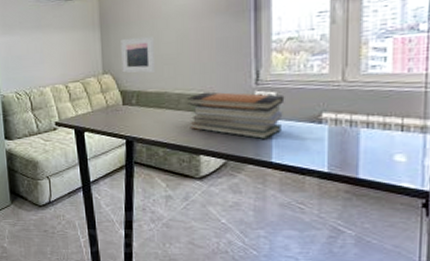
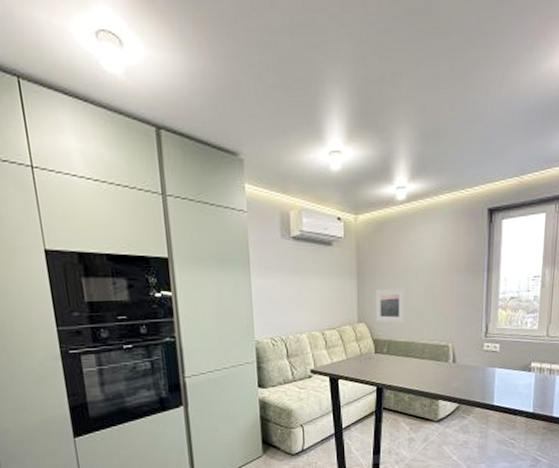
book stack: present [187,91,285,140] -> none [431,342,506,386]

